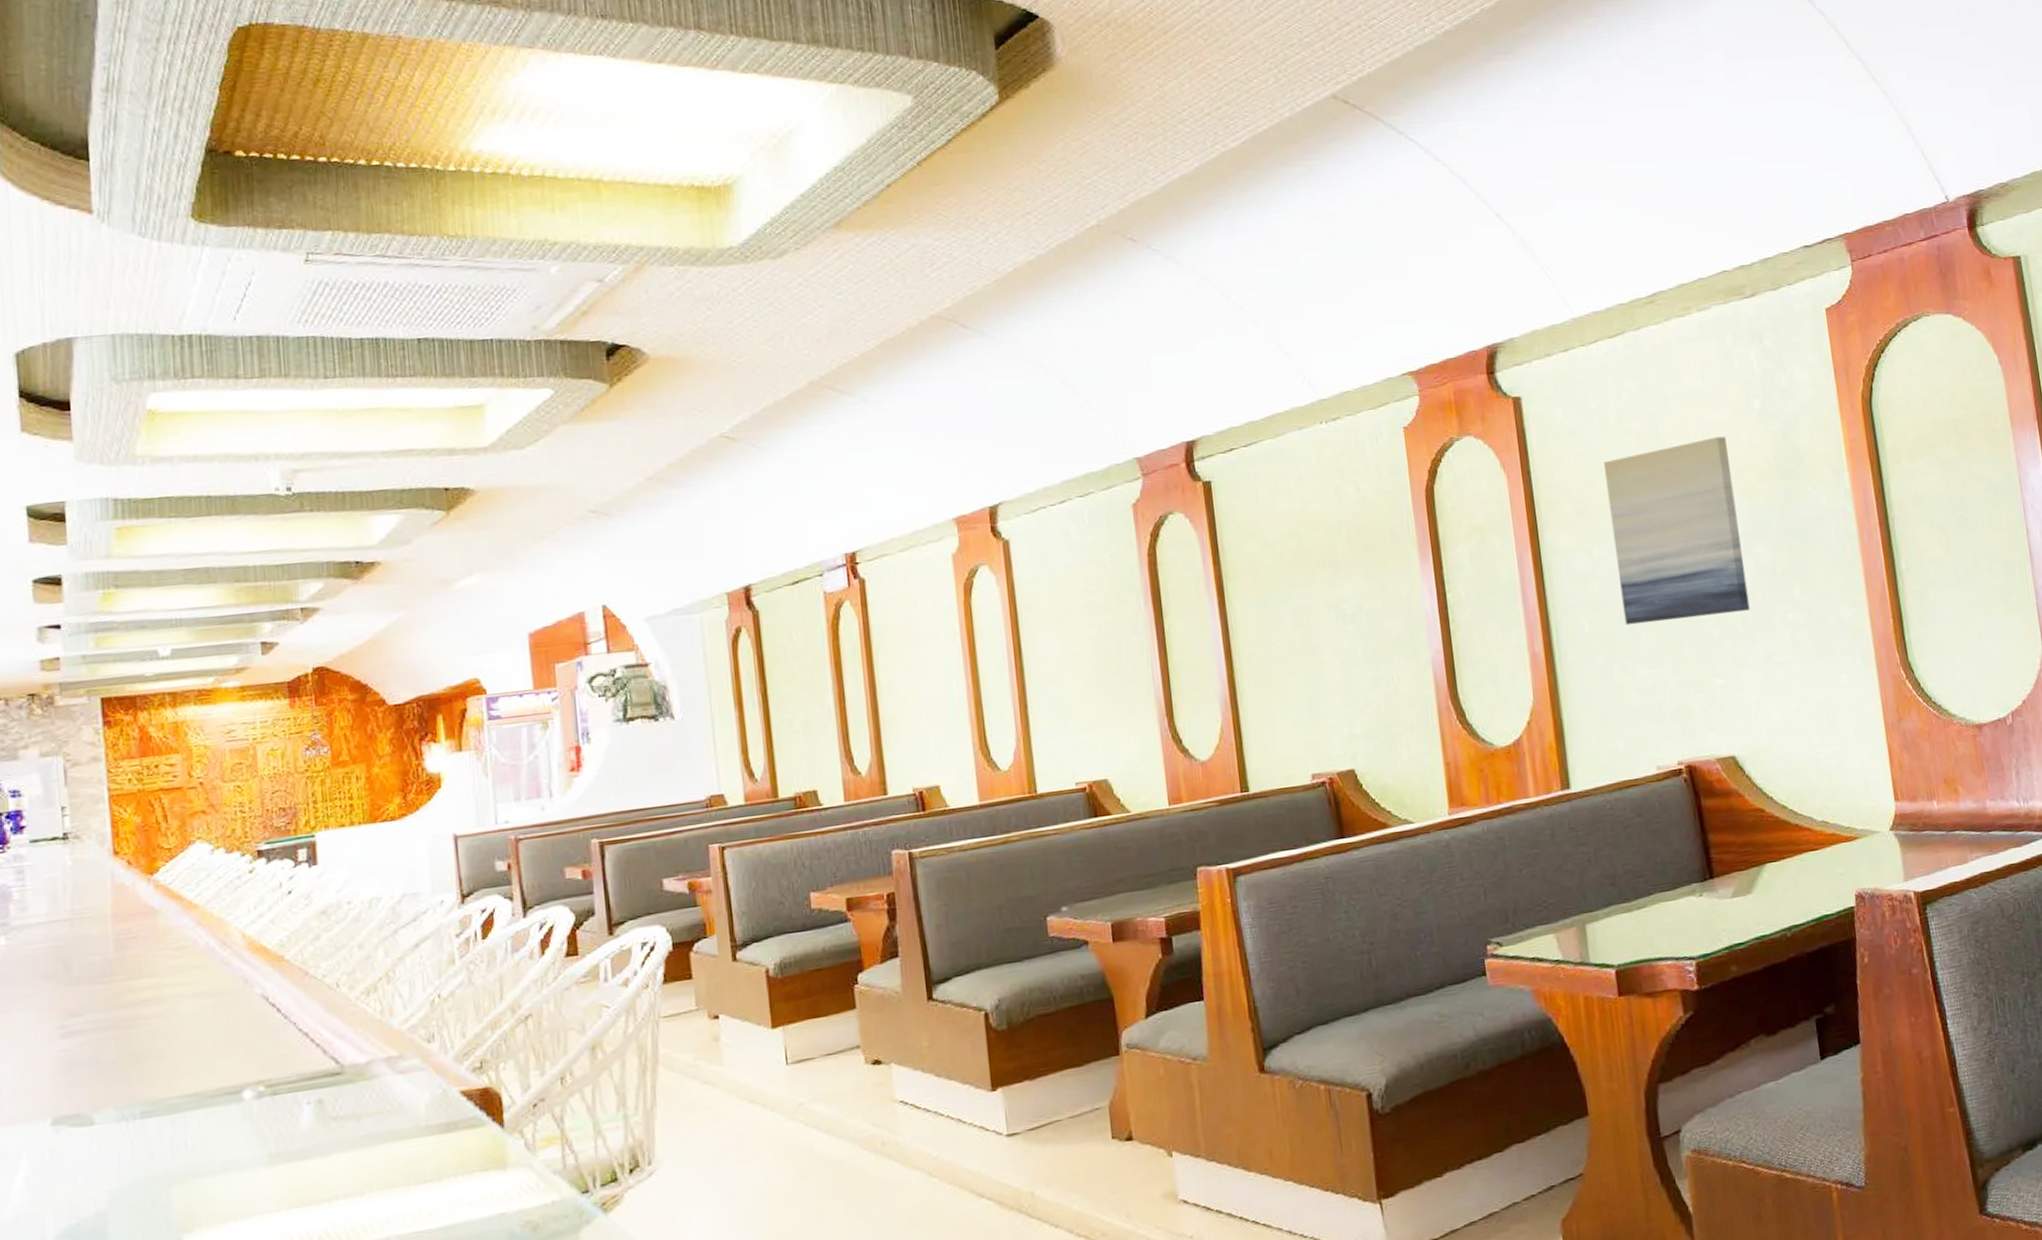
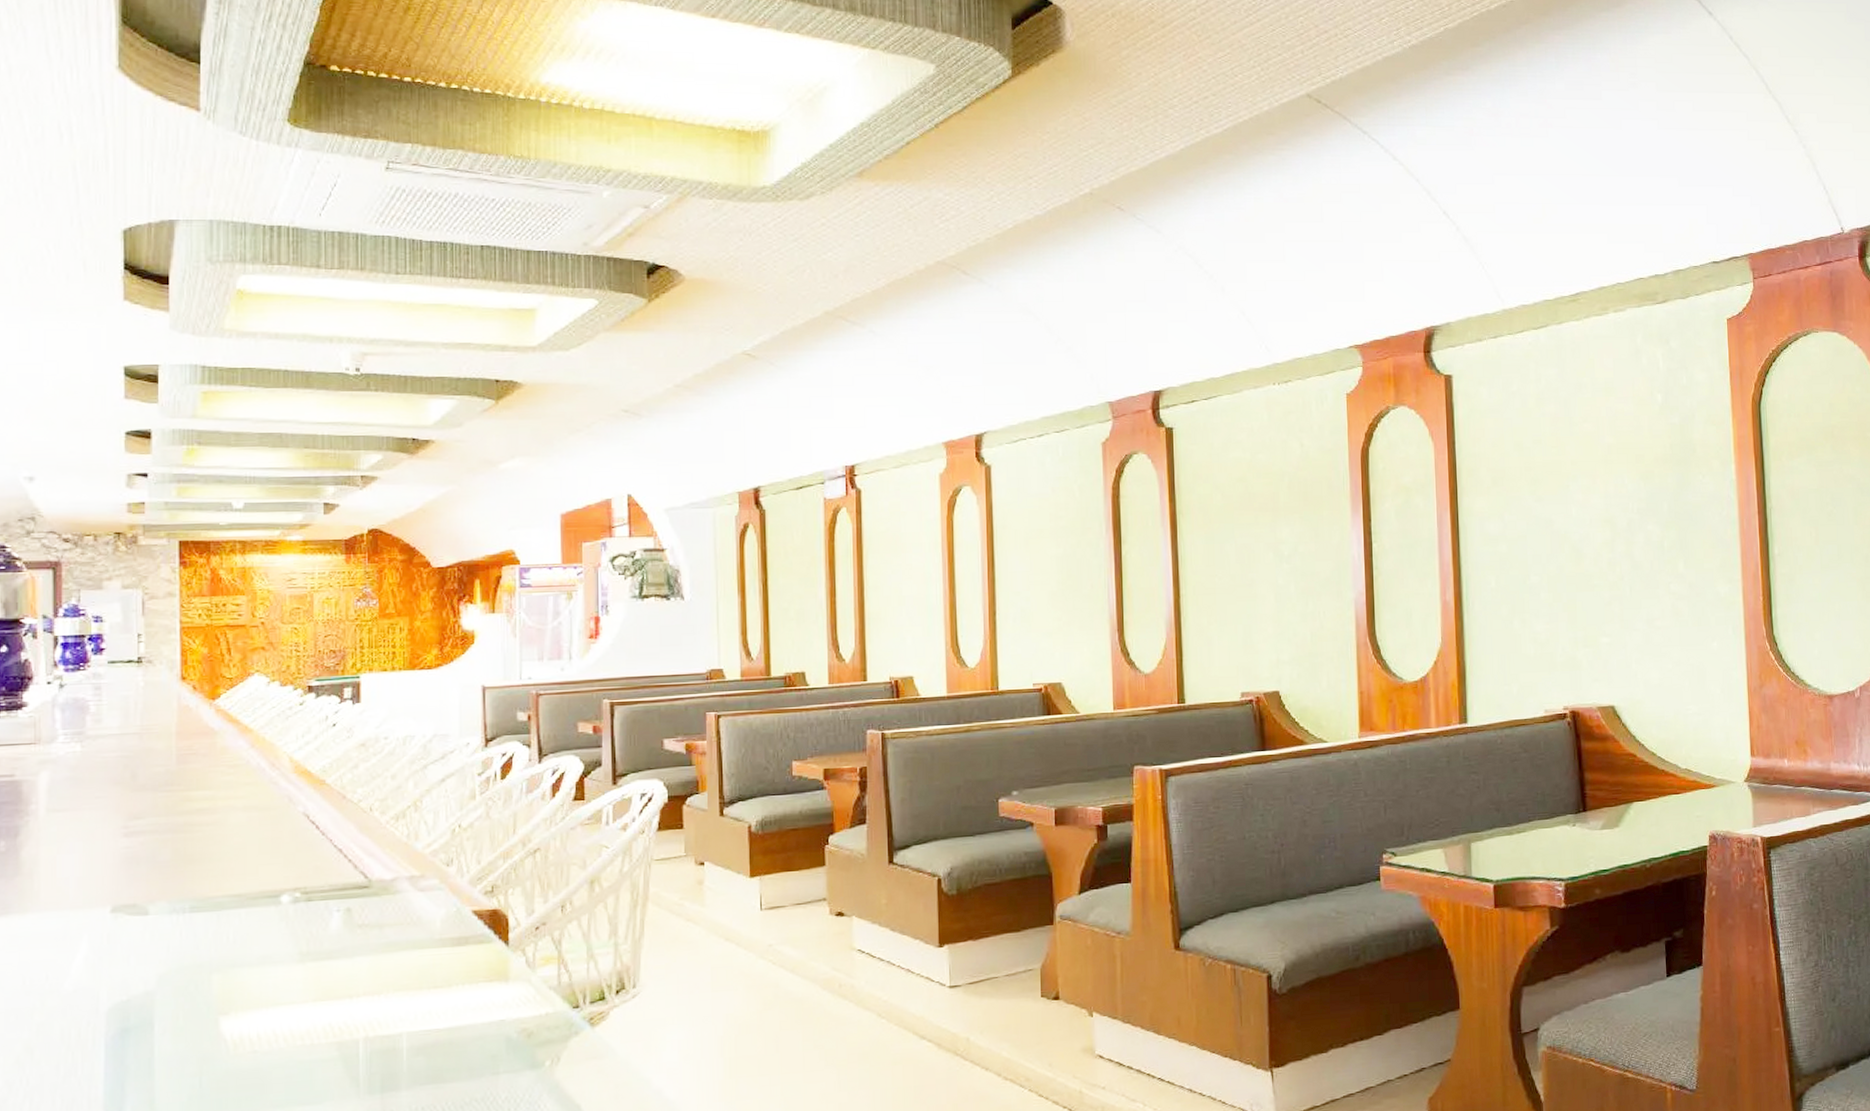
wall art: present [1604,436,1750,626] -> none [1521,424,1638,584]

